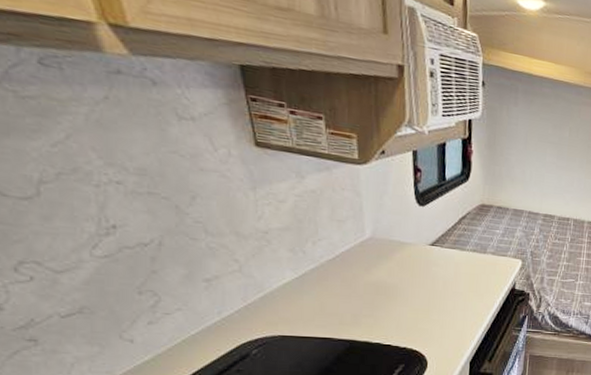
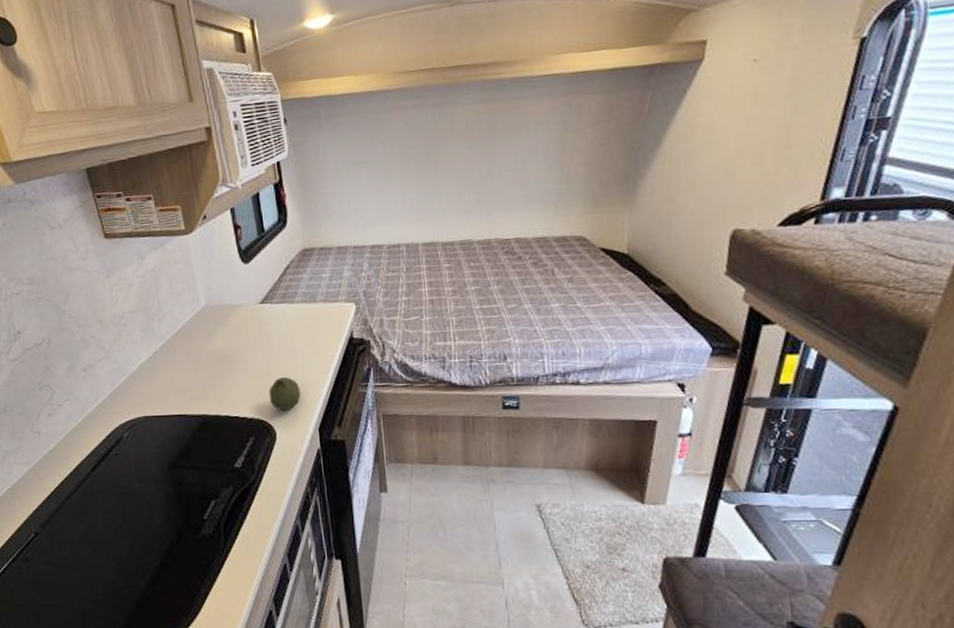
fruit: none [425,314,458,345] -> present [269,376,301,412]

